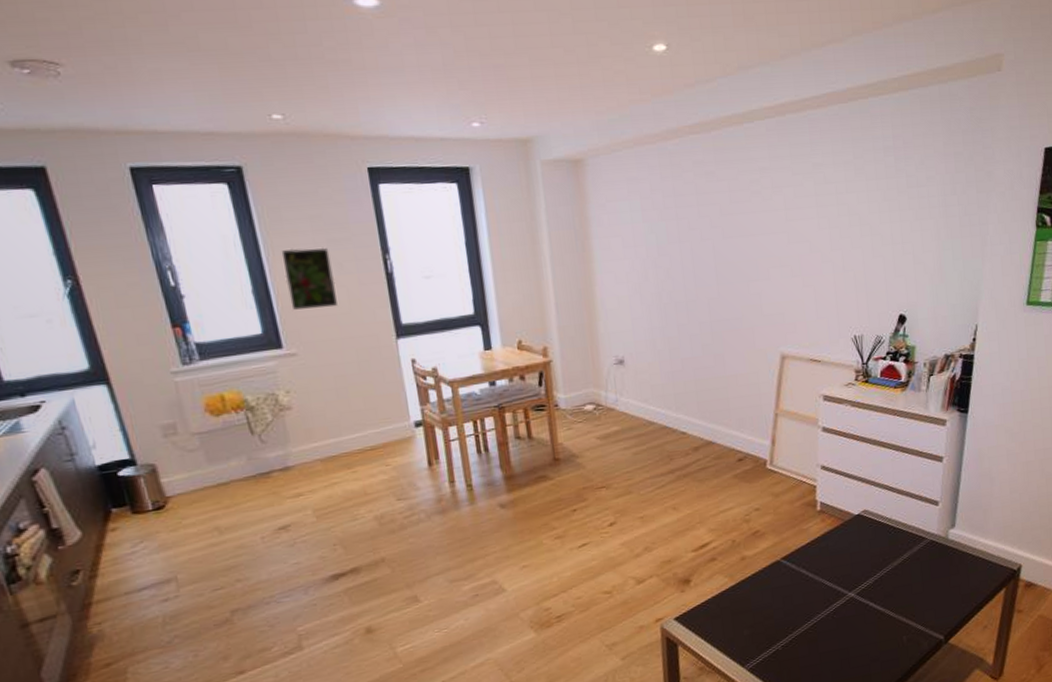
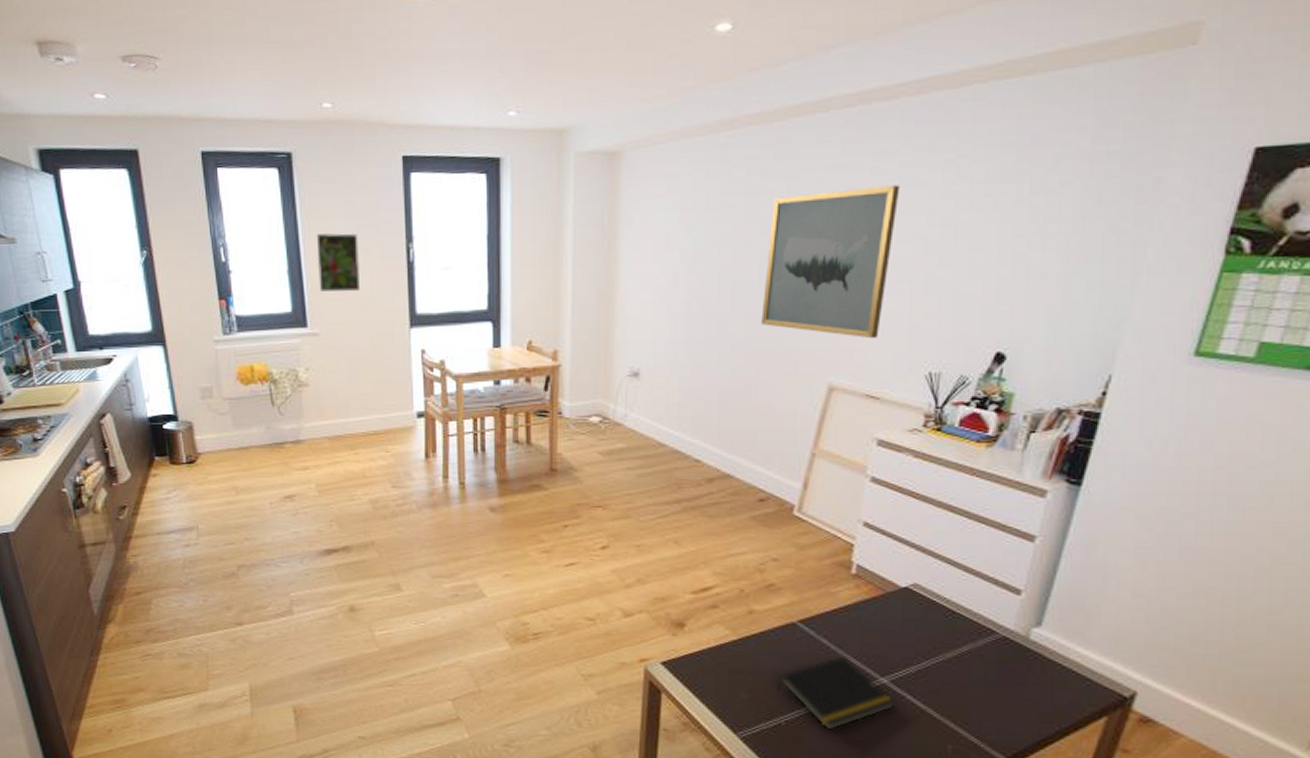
wall art: none [718,182,816,312] -> present [761,185,900,339]
notepad: none [771,580,863,646] -> present [777,655,896,730]

